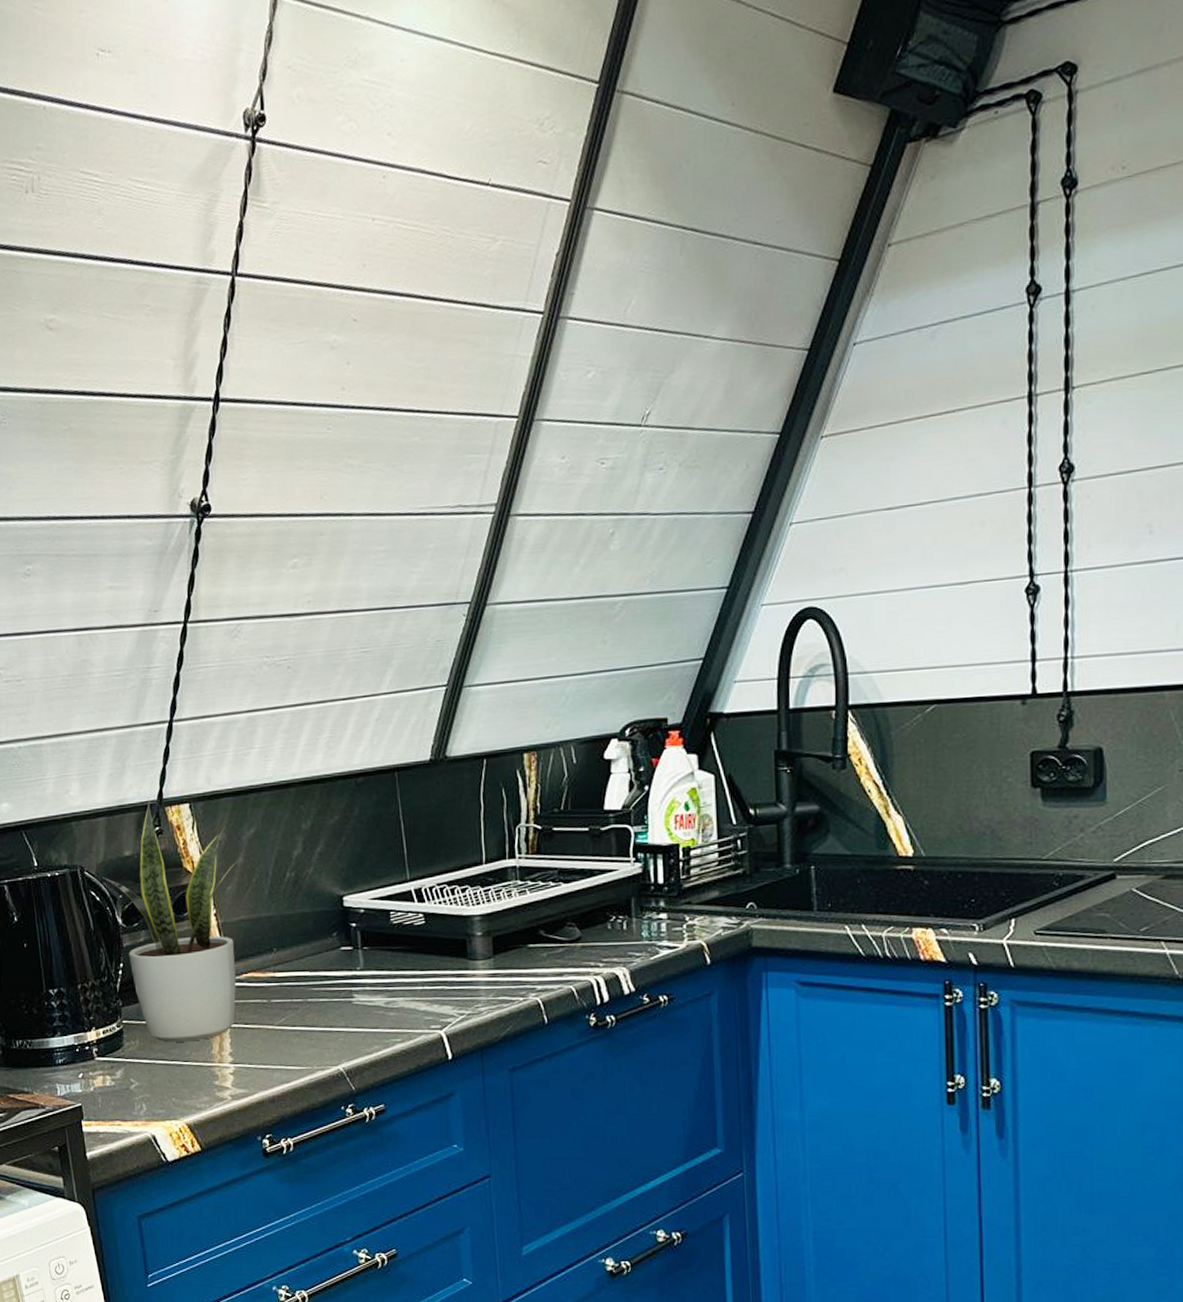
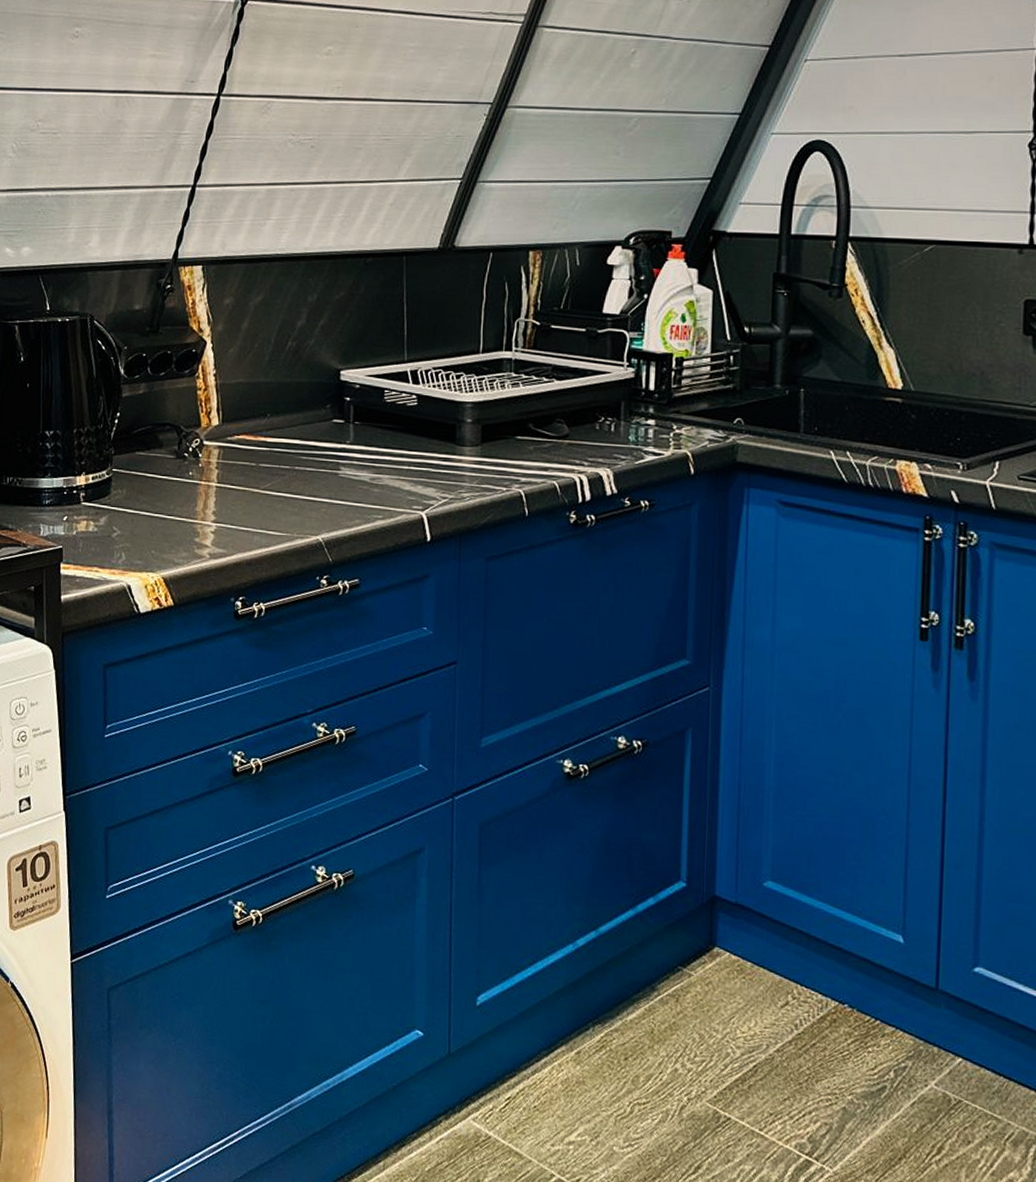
potted plant: present [102,798,241,1043] -> none [111,257,246,497]

